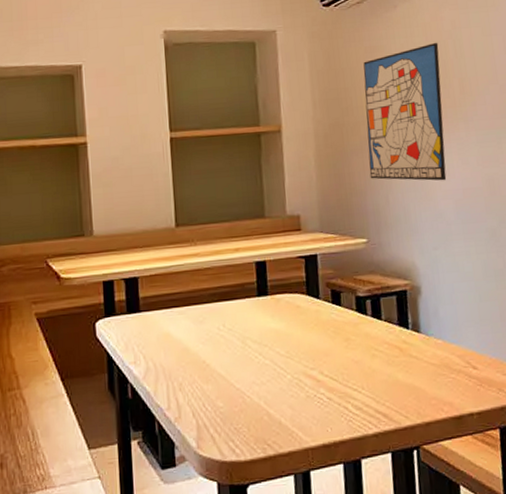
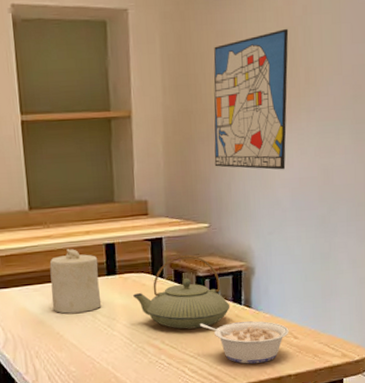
candle: none [196,267,252,340] -> present [49,248,102,314]
teapot: none [287,273,396,358] -> present [133,254,230,329]
legume: none [363,348,466,400] -> present [200,321,289,364]

